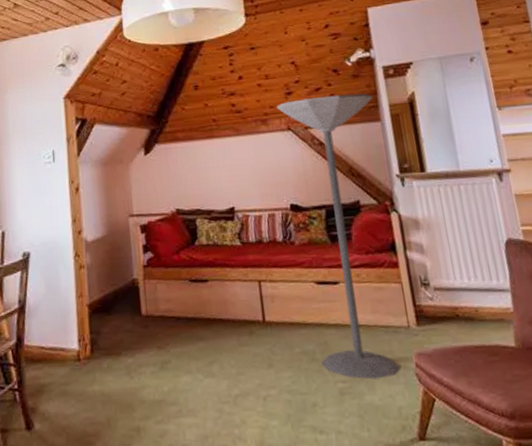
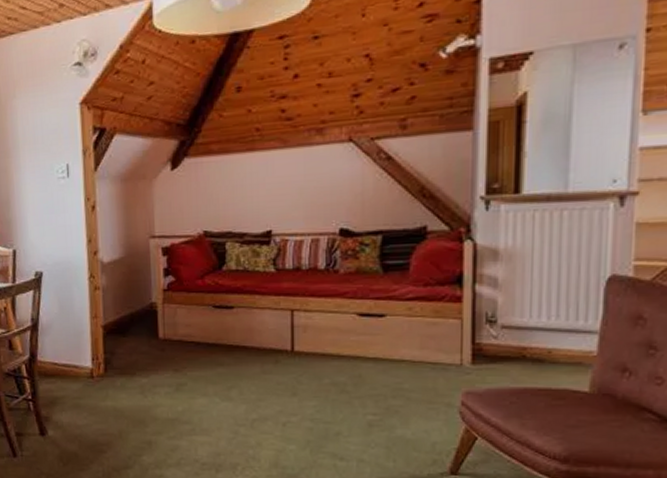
floor lamp: present [276,93,401,380] -> none [337,95,467,414]

